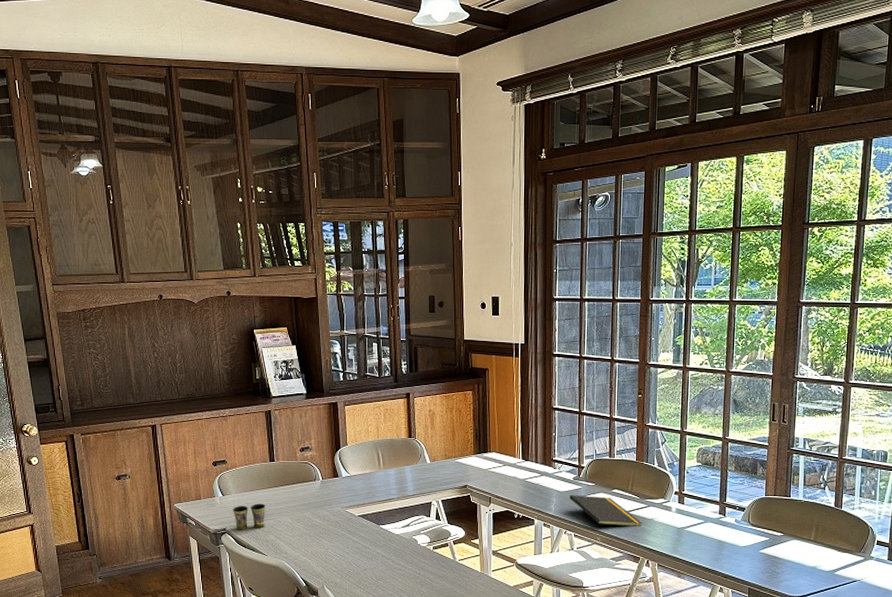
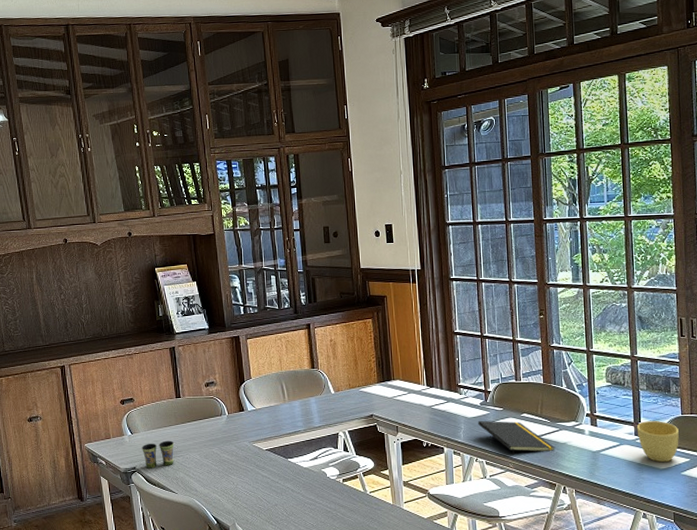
cup: none [721,501,761,541] -> present [636,421,679,463]

